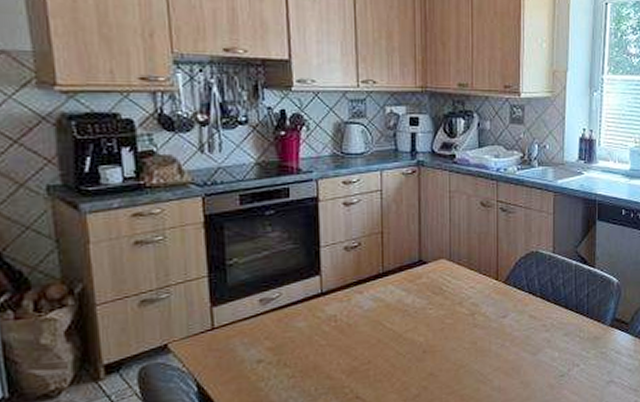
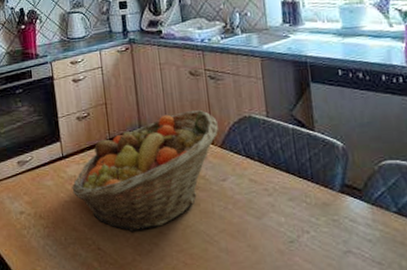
fruit basket: none [330,244,504,376] -> present [72,110,218,232]

